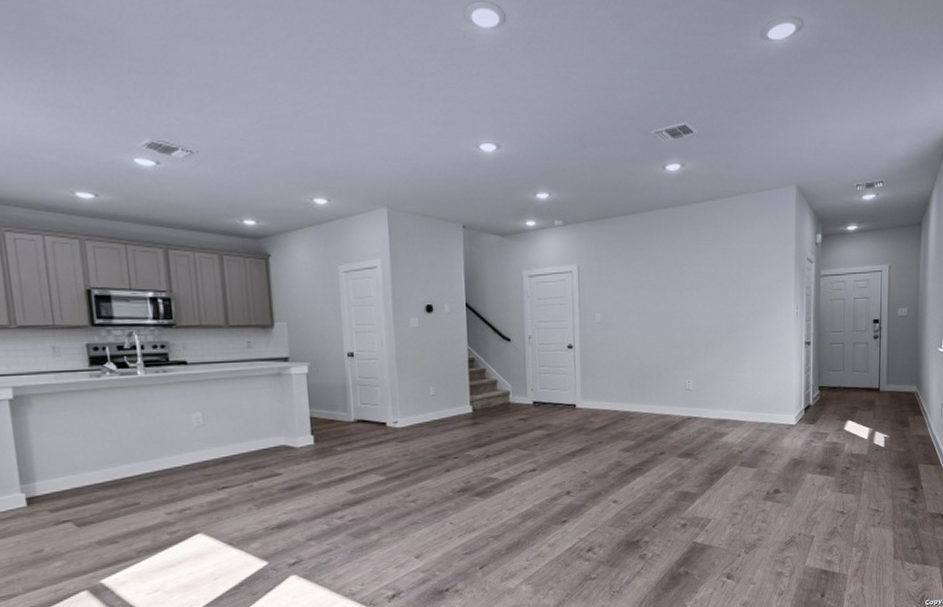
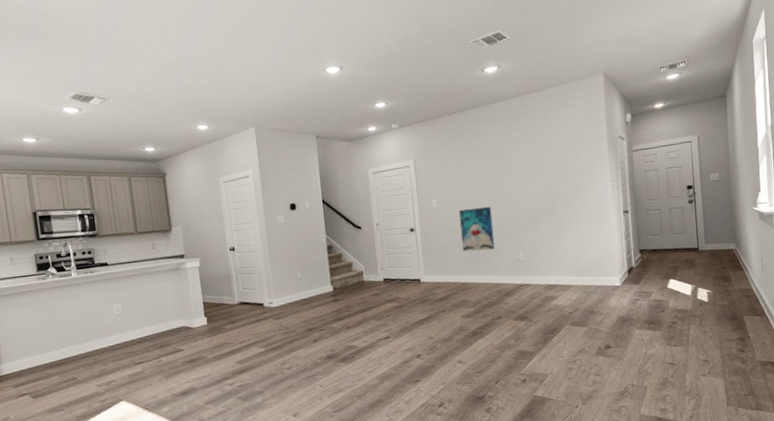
wall art: none [625,325,663,376] -> present [458,206,495,252]

